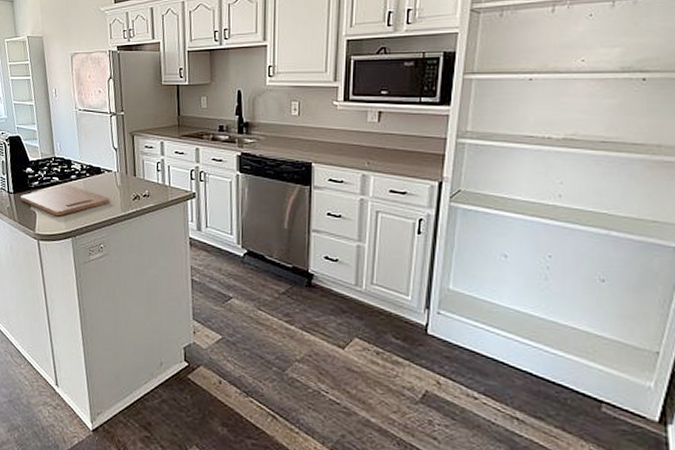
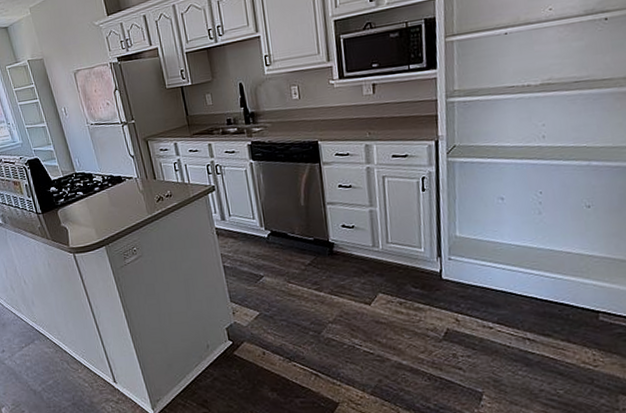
cutting board: present [21,185,110,216] -> none [50,197,135,229]

